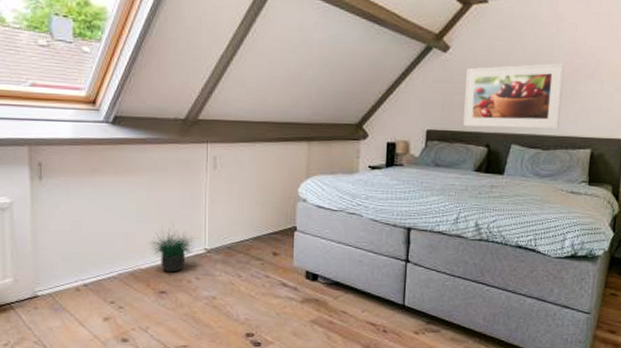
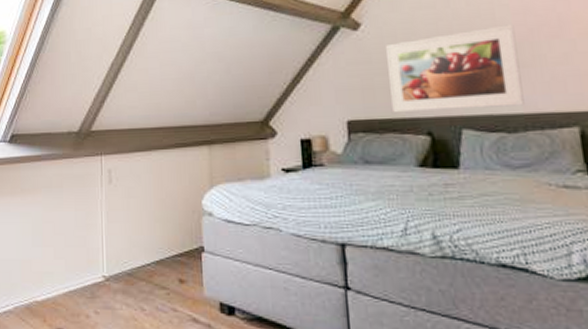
potted plant: present [150,225,194,273] -> none [46,249,92,306]

